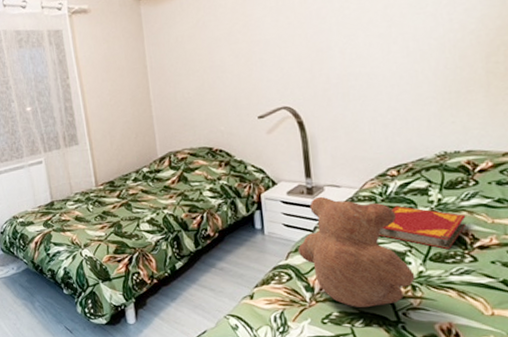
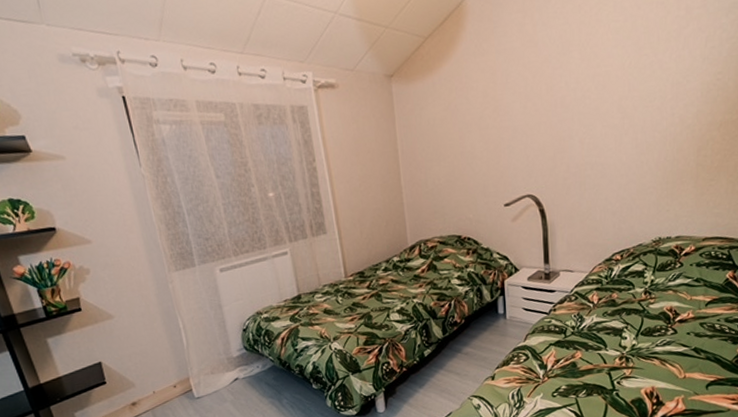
teddy bear: present [298,196,415,307] -> none [535,281,629,380]
hardback book: present [378,206,467,250] -> none [602,287,671,325]

